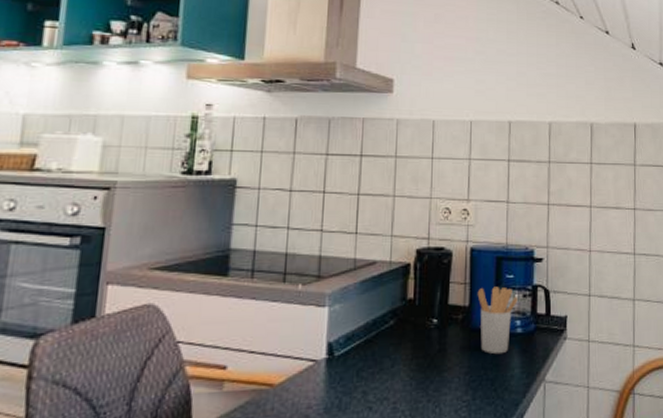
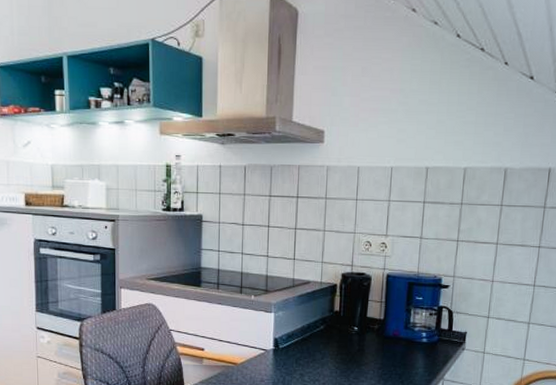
utensil holder: present [477,286,518,355] -> none [391,305,425,357]

